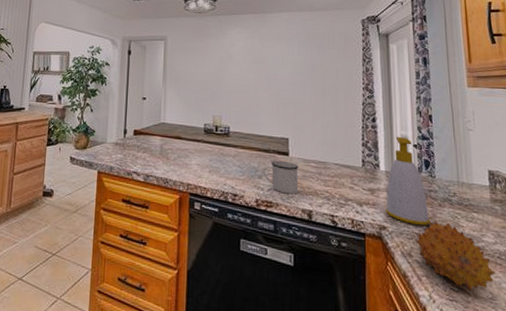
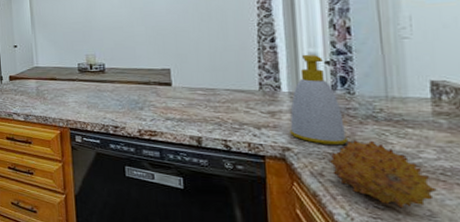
mug: present [263,160,299,194] -> none [143,91,185,123]

